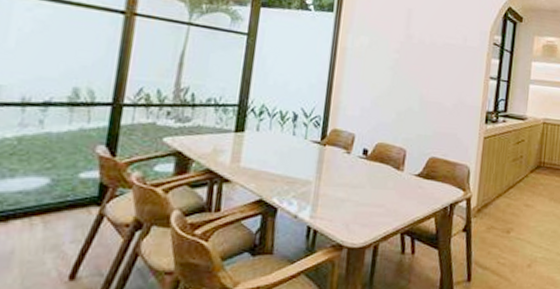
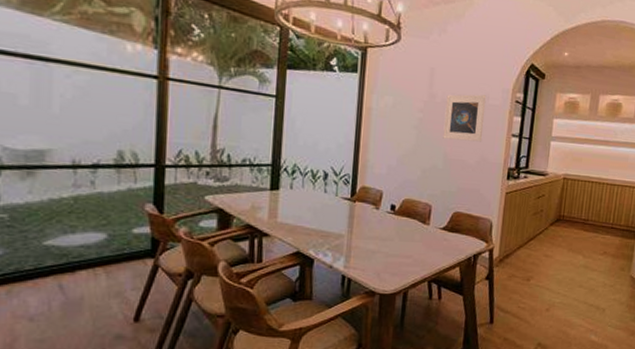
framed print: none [419,35,465,85] -> present [443,94,487,142]

